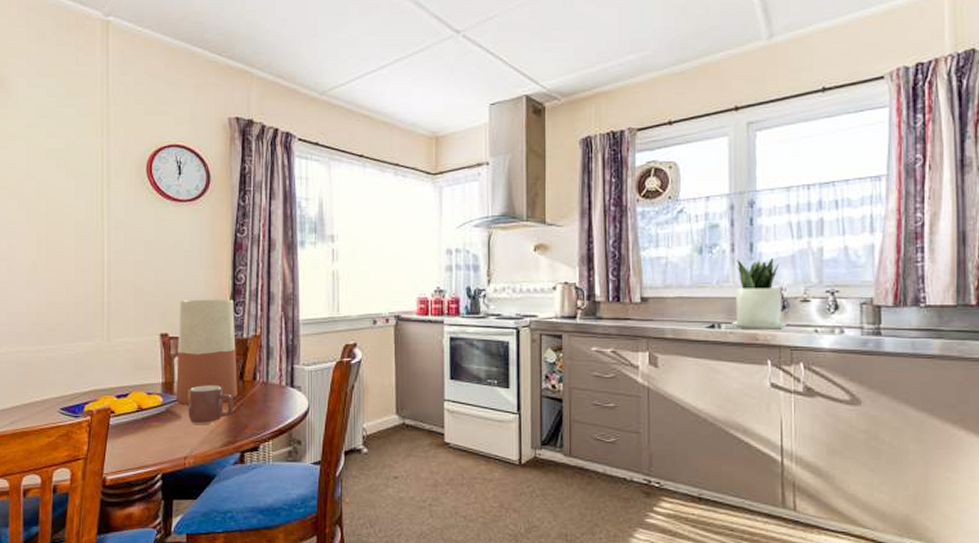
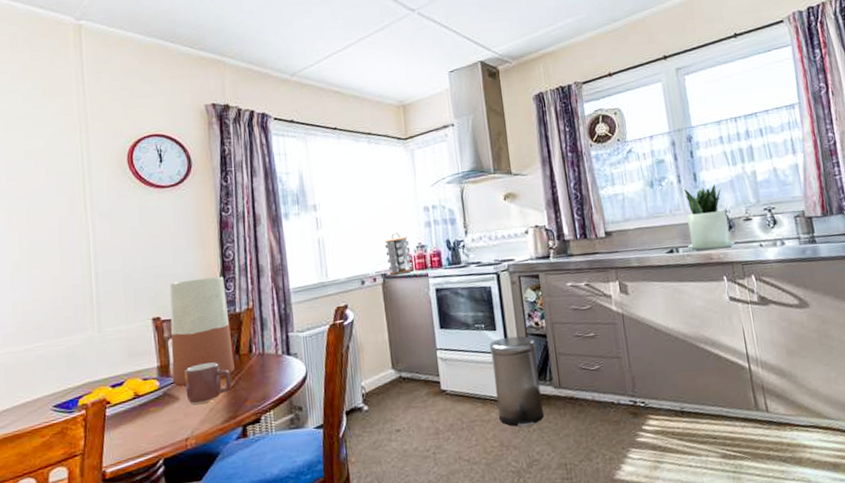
spice rack: none [401,274,429,318] -> present [384,232,414,275]
pedal bin: none [501,396,550,491] -> present [490,336,544,427]

